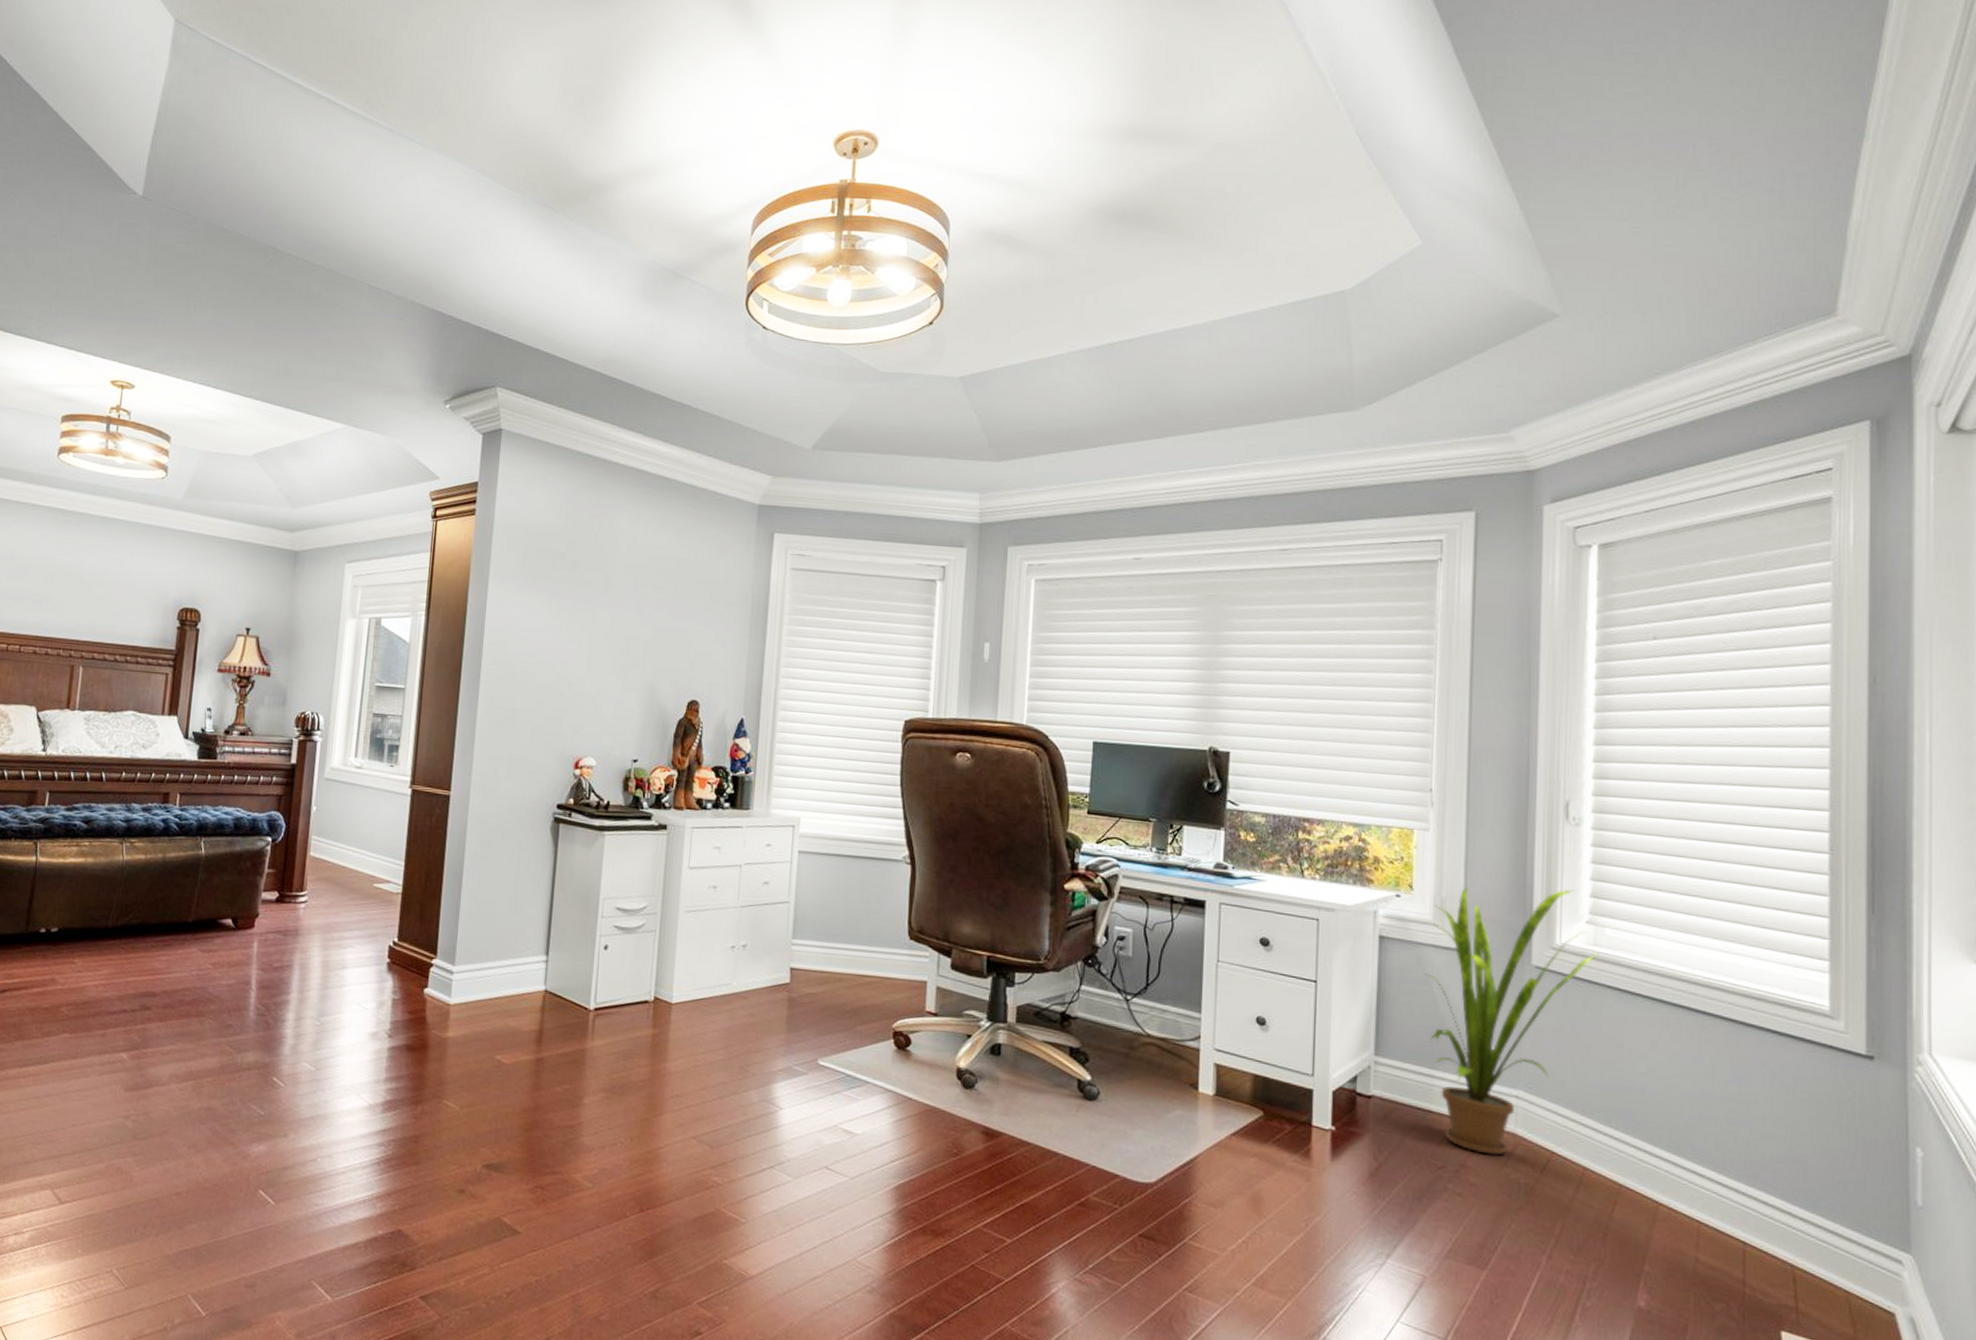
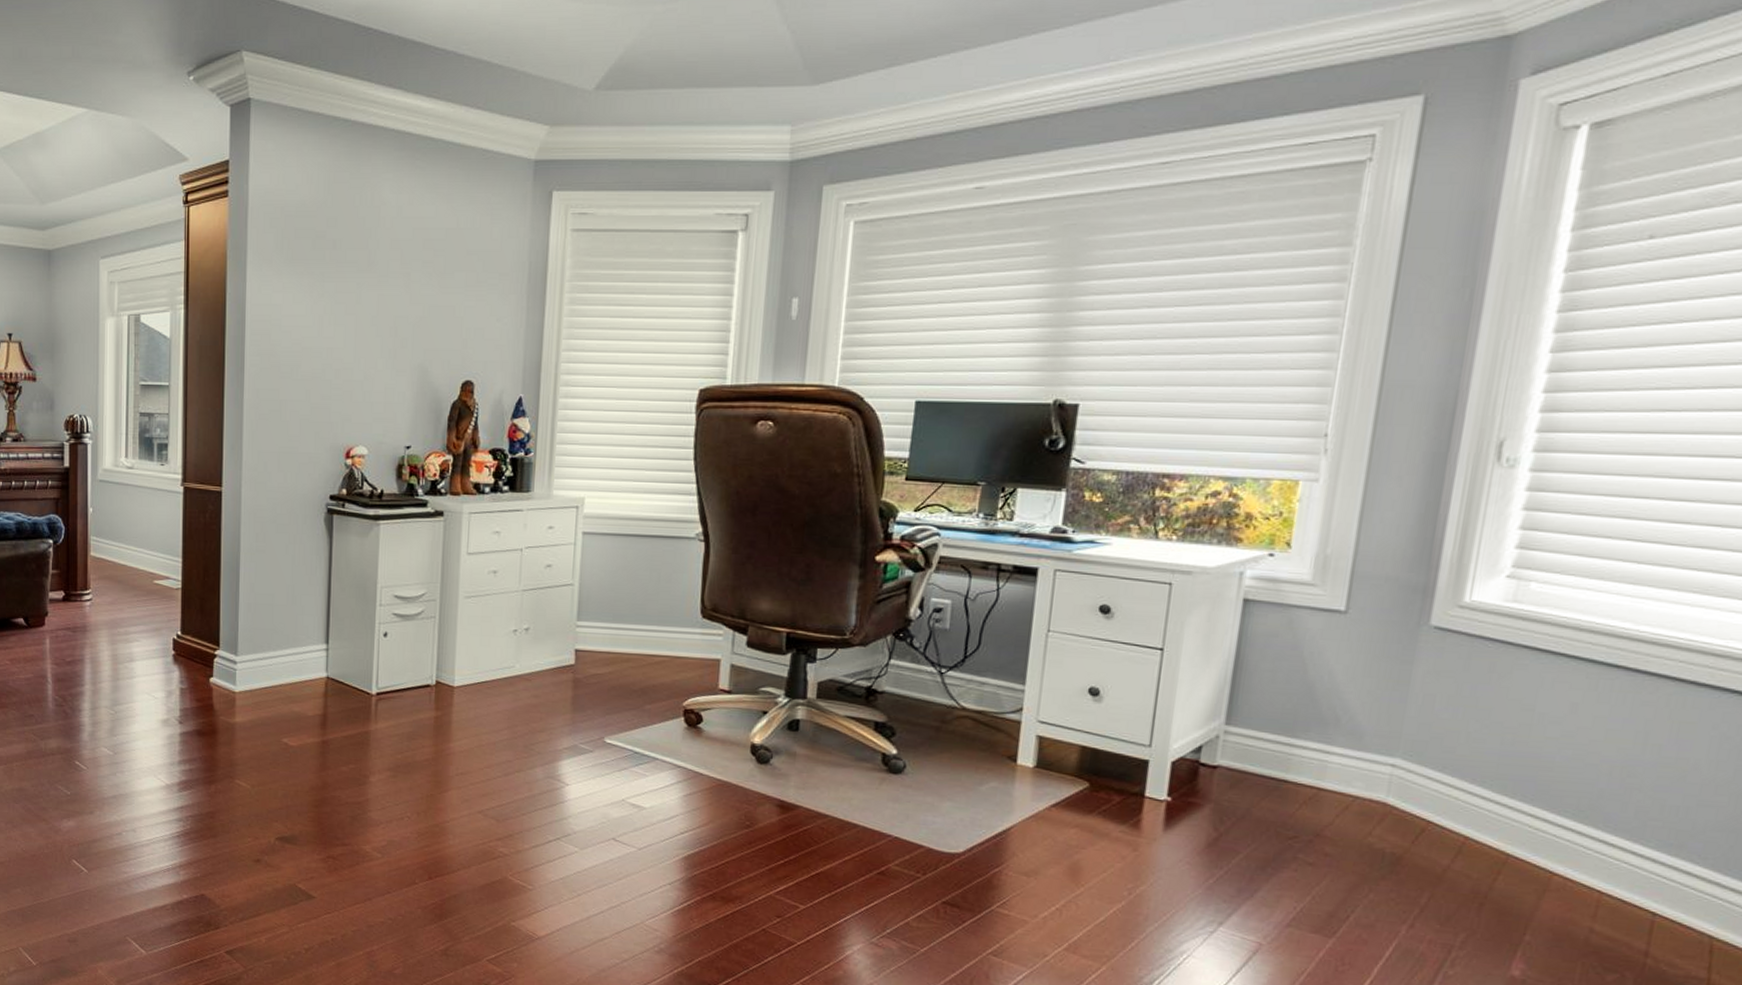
house plant: present [1425,887,1598,1156] -> none [1293,540,1517,825]

